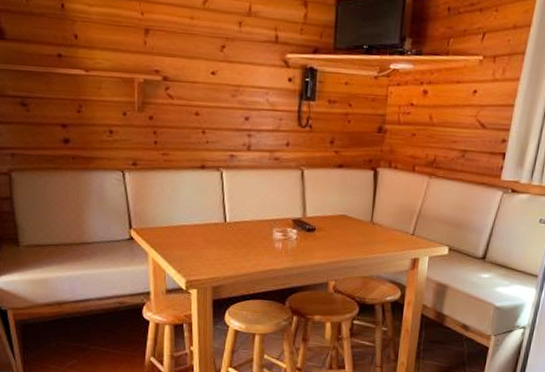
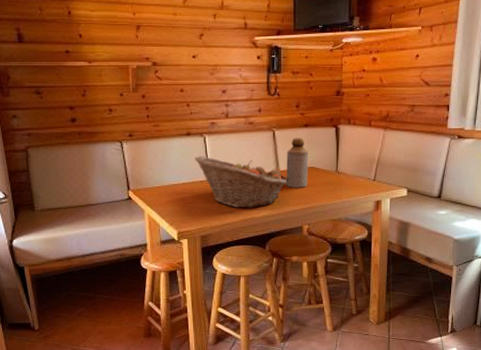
fruit basket: none [209,194,314,258] -> present [195,156,287,208]
bottle: none [312,179,342,238] -> present [286,138,309,188]

